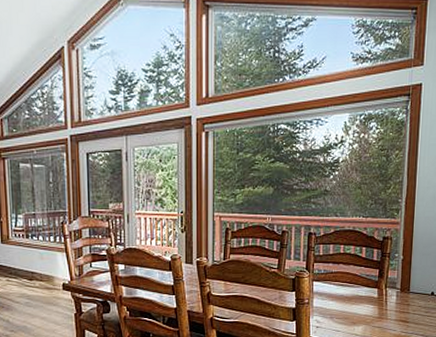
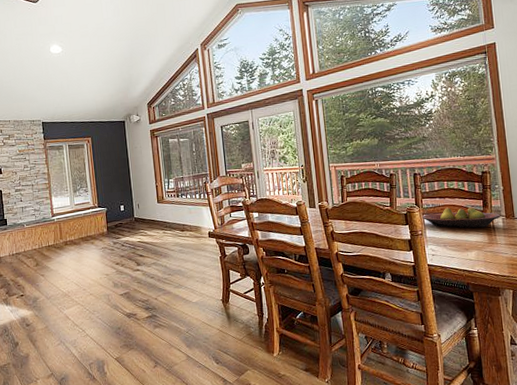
fruit bowl: none [311,275,396,300] -> present [422,207,501,228]

